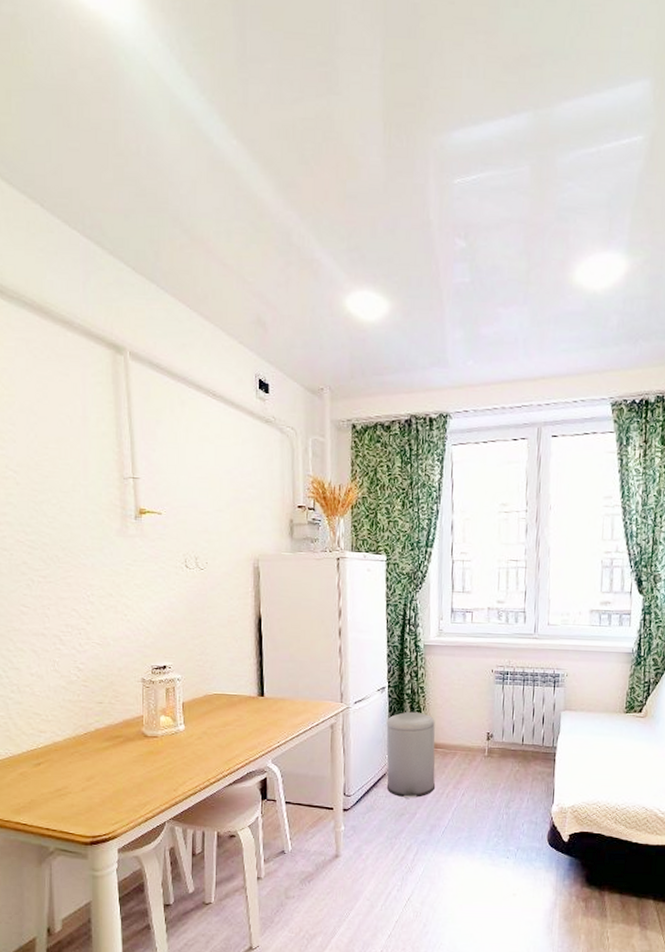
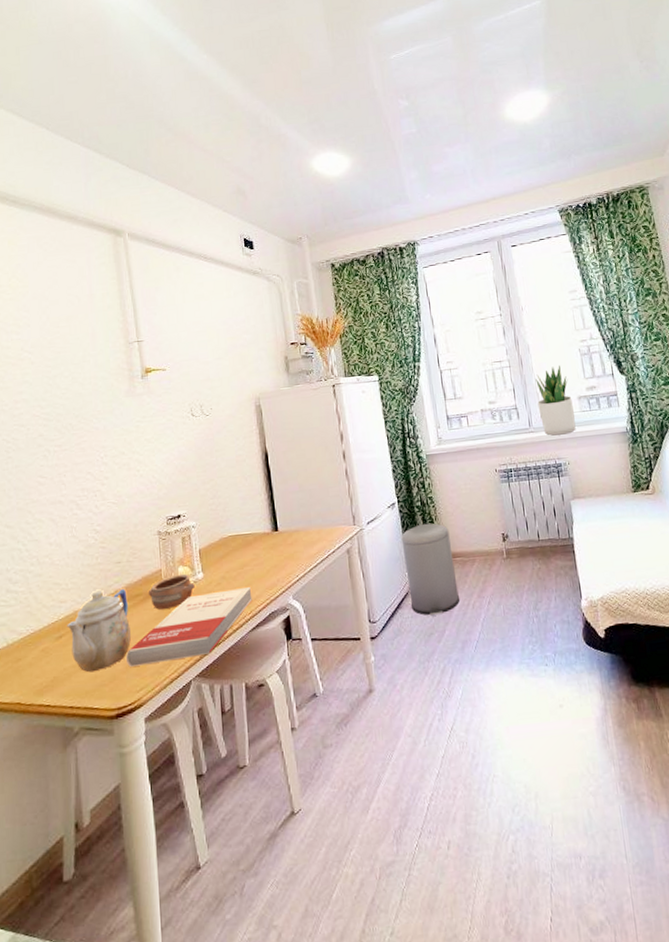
teapot: none [46,726,109,801] -> present [67,589,131,673]
book: none [102,745,232,802] -> present [125,586,252,667]
pottery: none [129,723,176,754] -> present [149,574,195,610]
planter: none [547,574,584,646] -> present [535,366,576,436]

